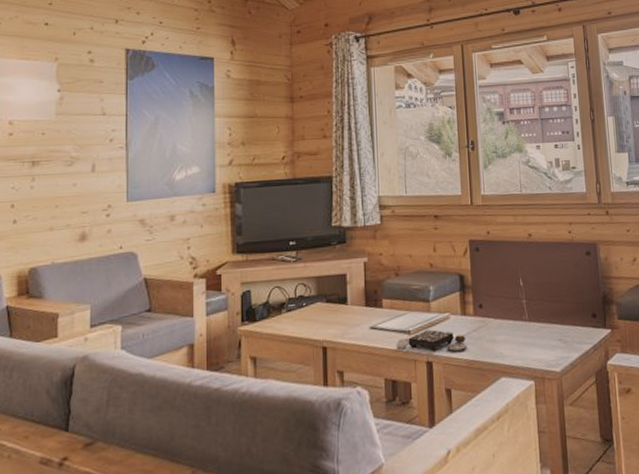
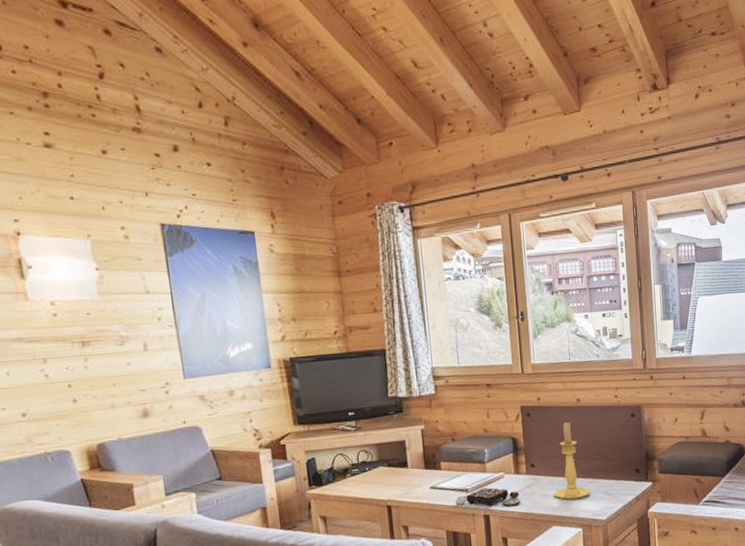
candle holder: none [504,258,543,347] -> present [554,421,590,500]

